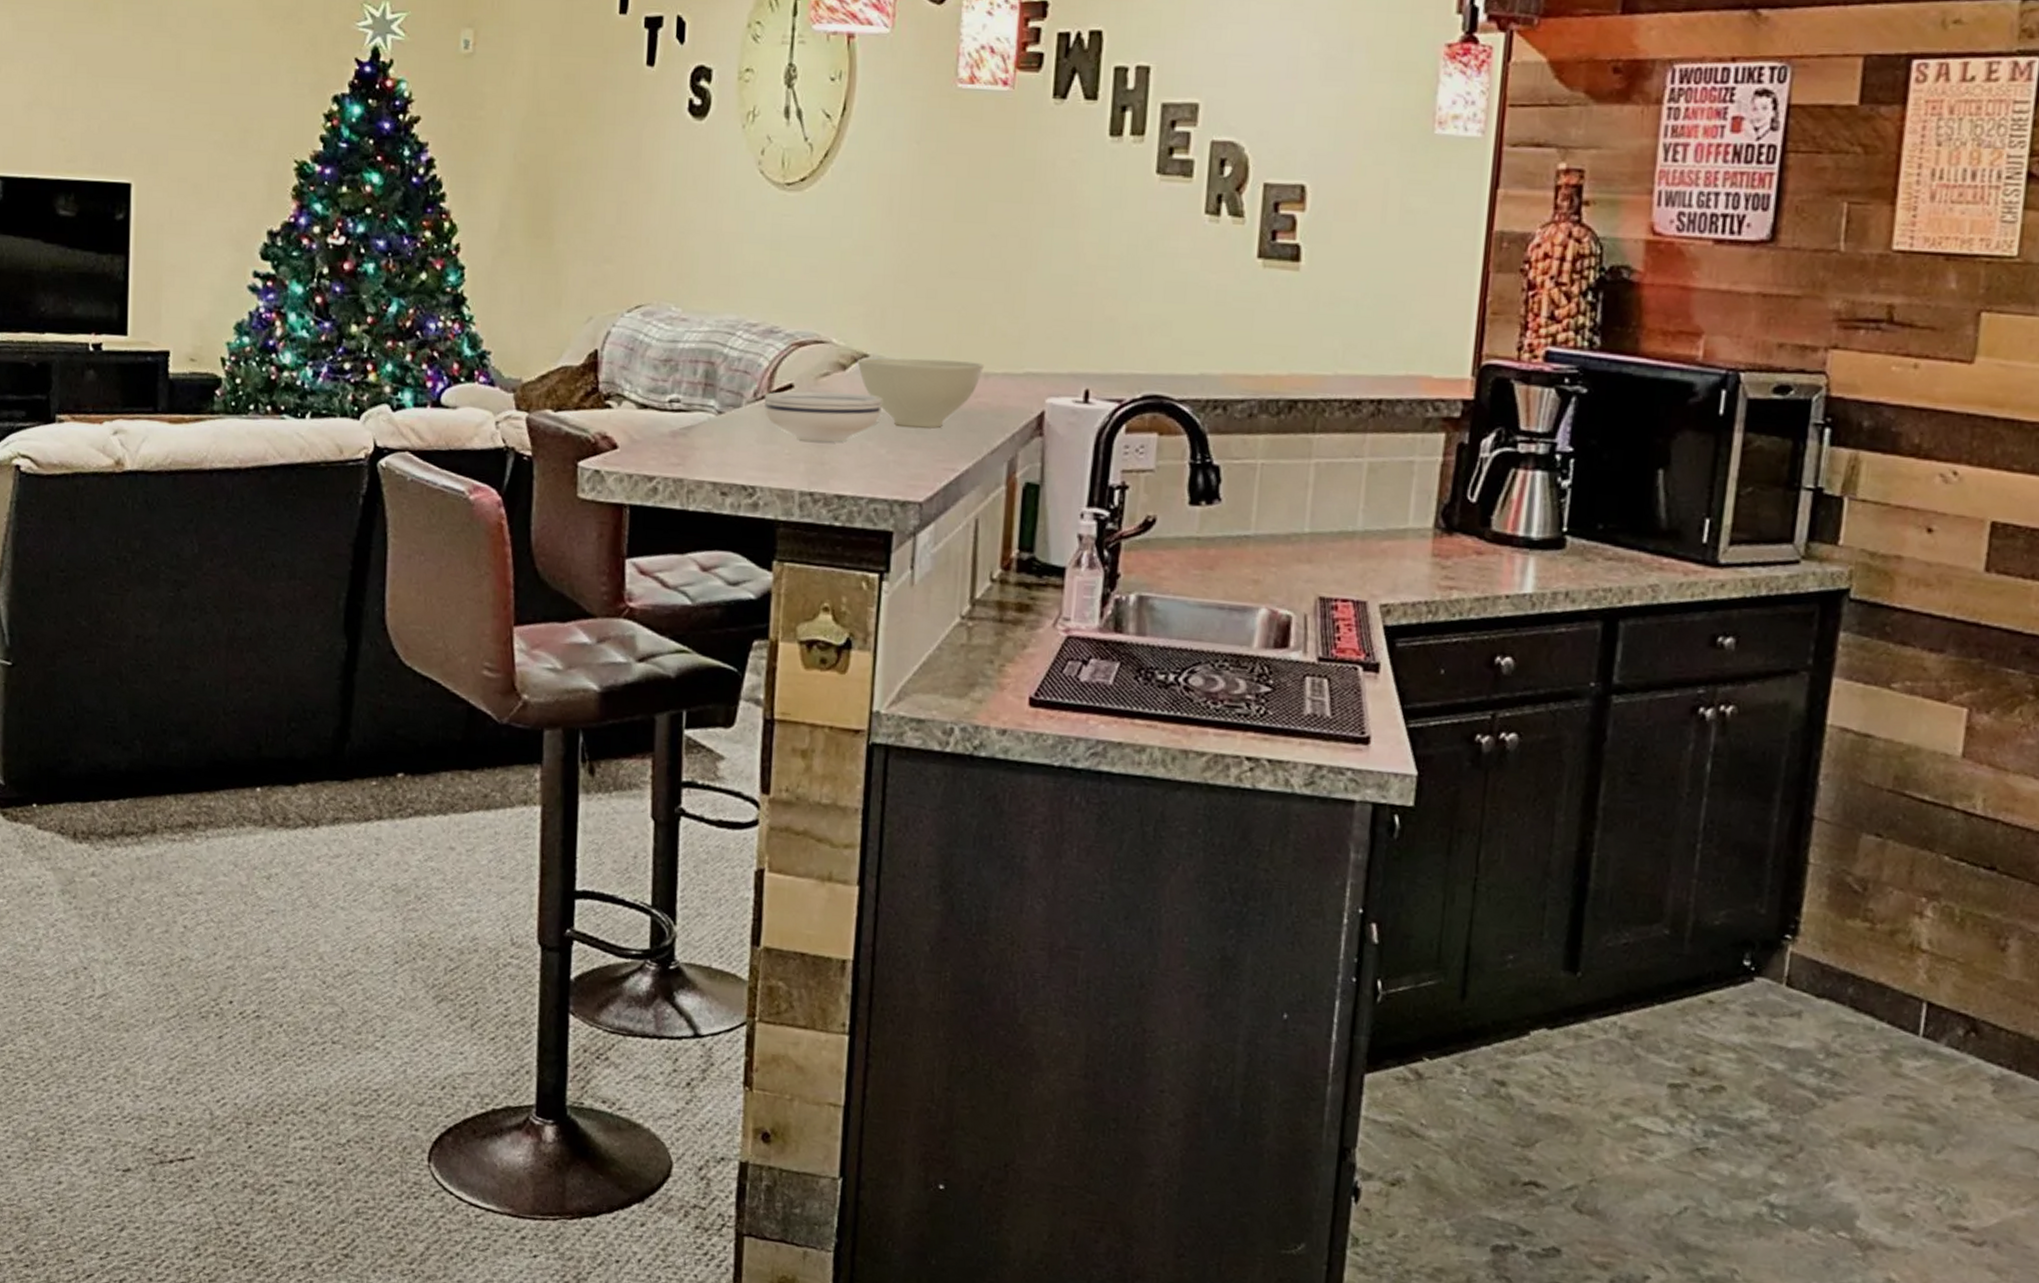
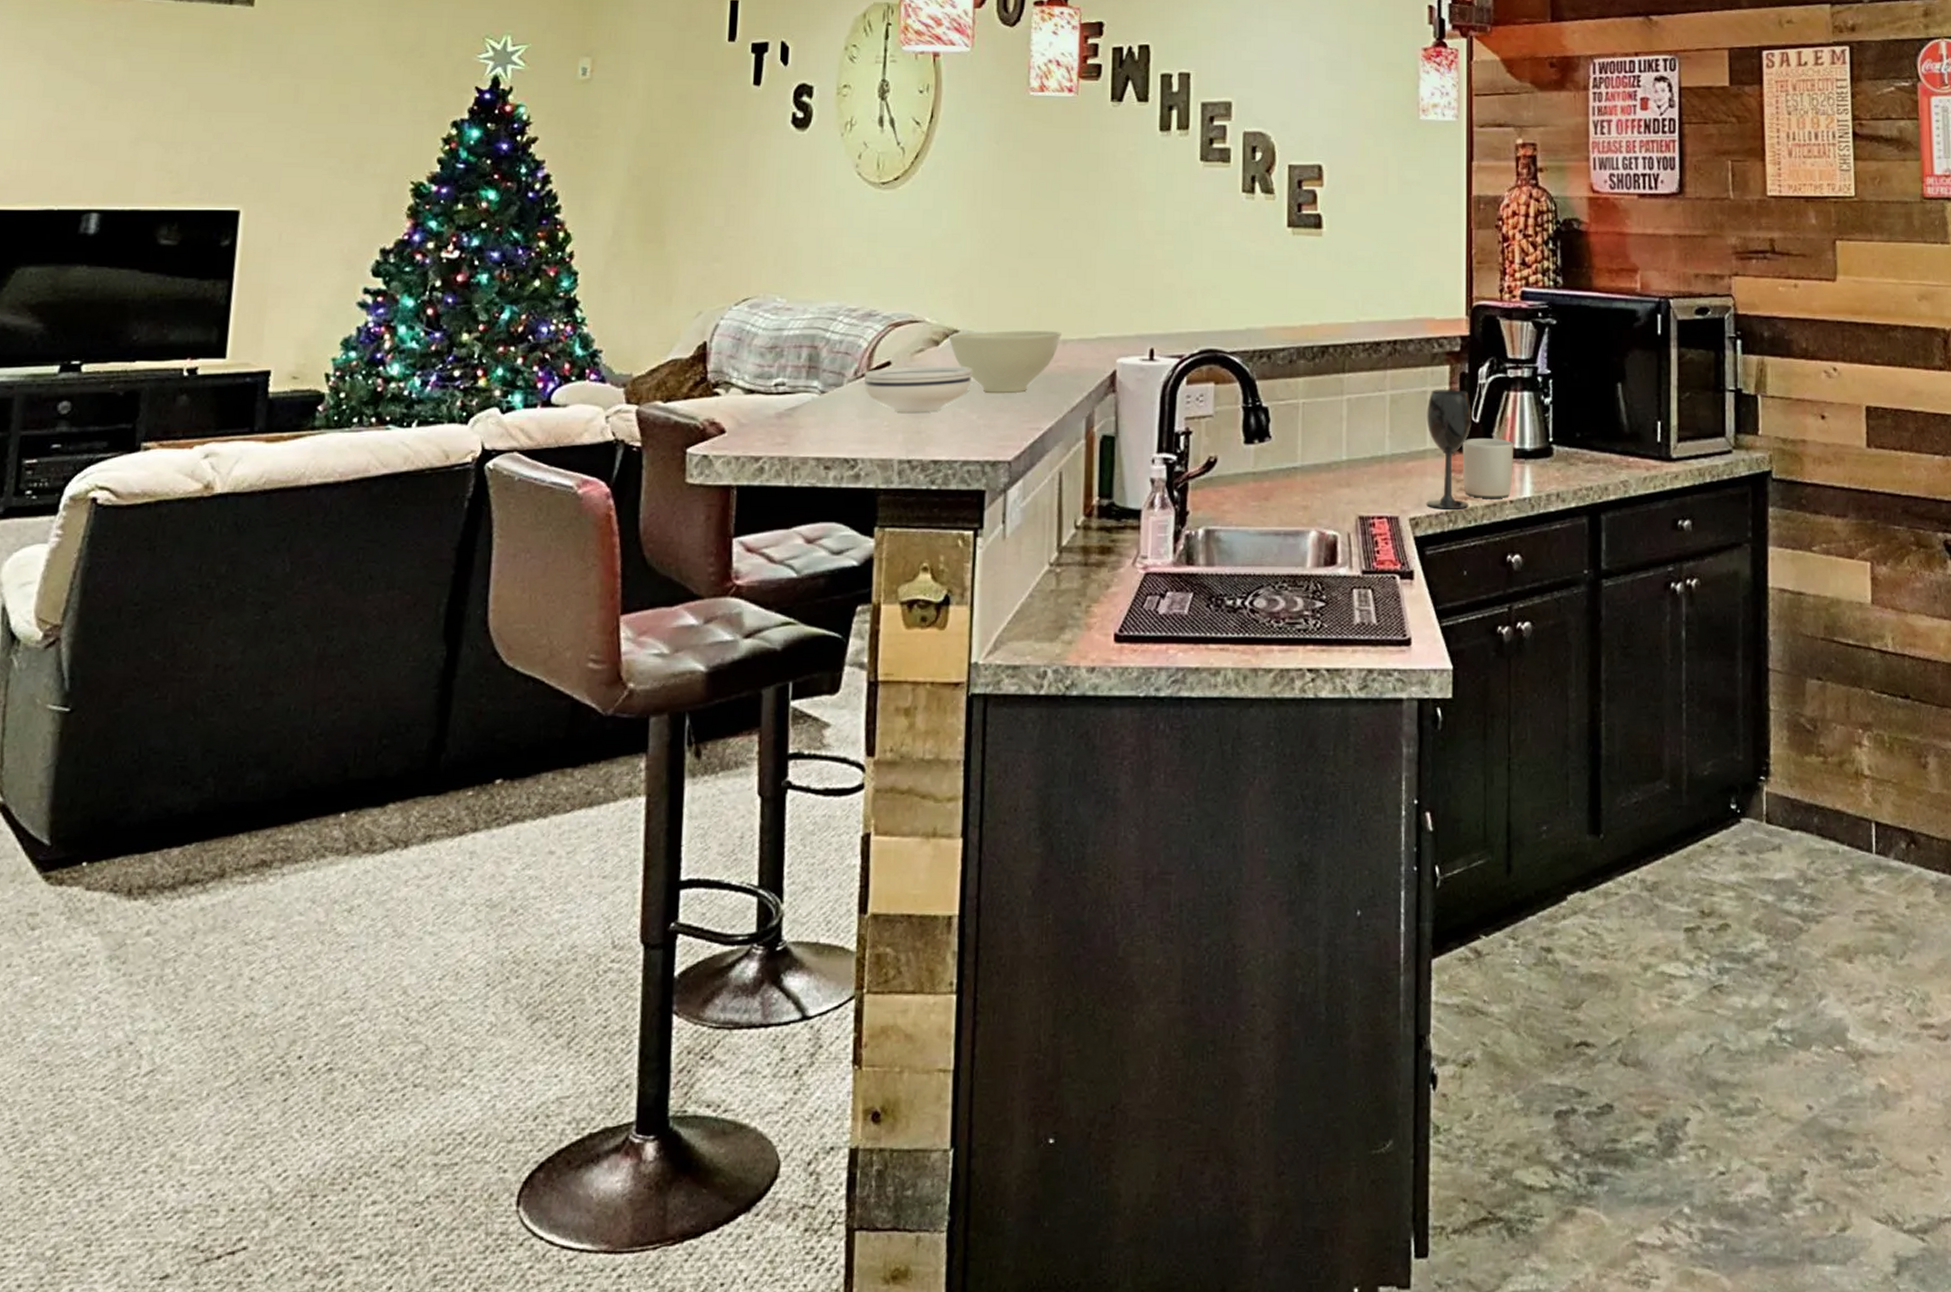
wine glass: none [1402,460,1469,600] -> present [1426,390,1473,509]
mug: none [1449,520,1518,592] -> present [1462,438,1514,498]

